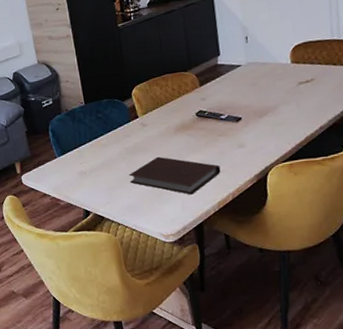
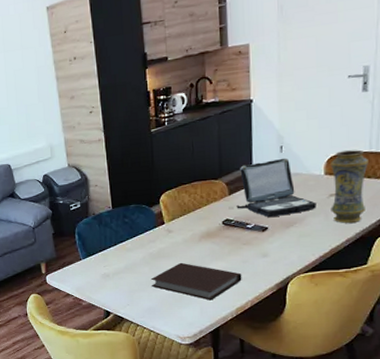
laptop: none [208,48,287,108] -> present [236,157,316,218]
vase: none [296,38,336,111] -> present [331,149,368,223]

